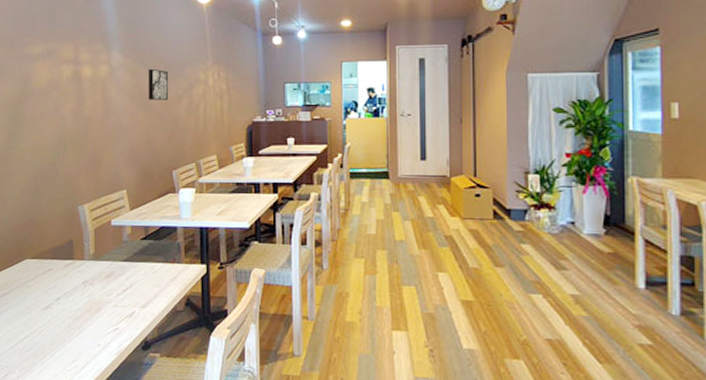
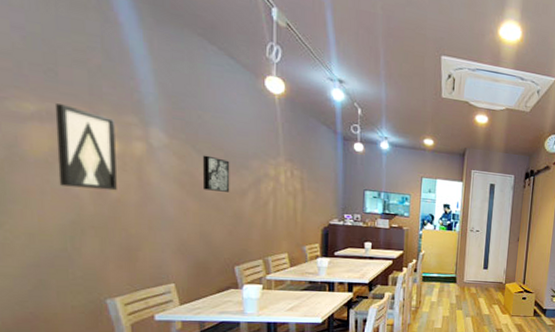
wall art: none [52,43,88,109] -> present [54,103,117,191]

